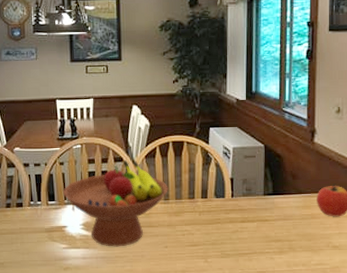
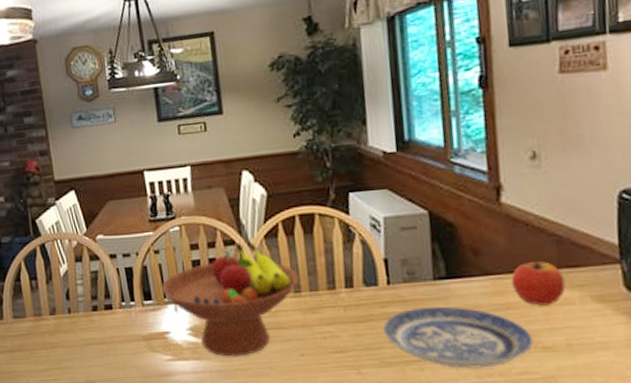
plate: none [226,214,327,260] -> present [383,306,534,369]

